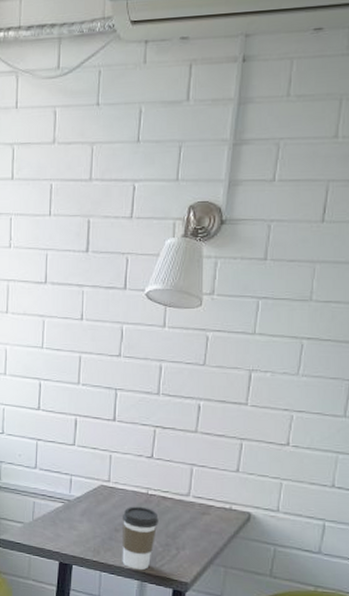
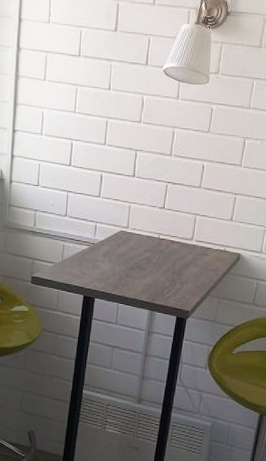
coffee cup: present [122,506,159,570] -> none [136,248,167,301]

